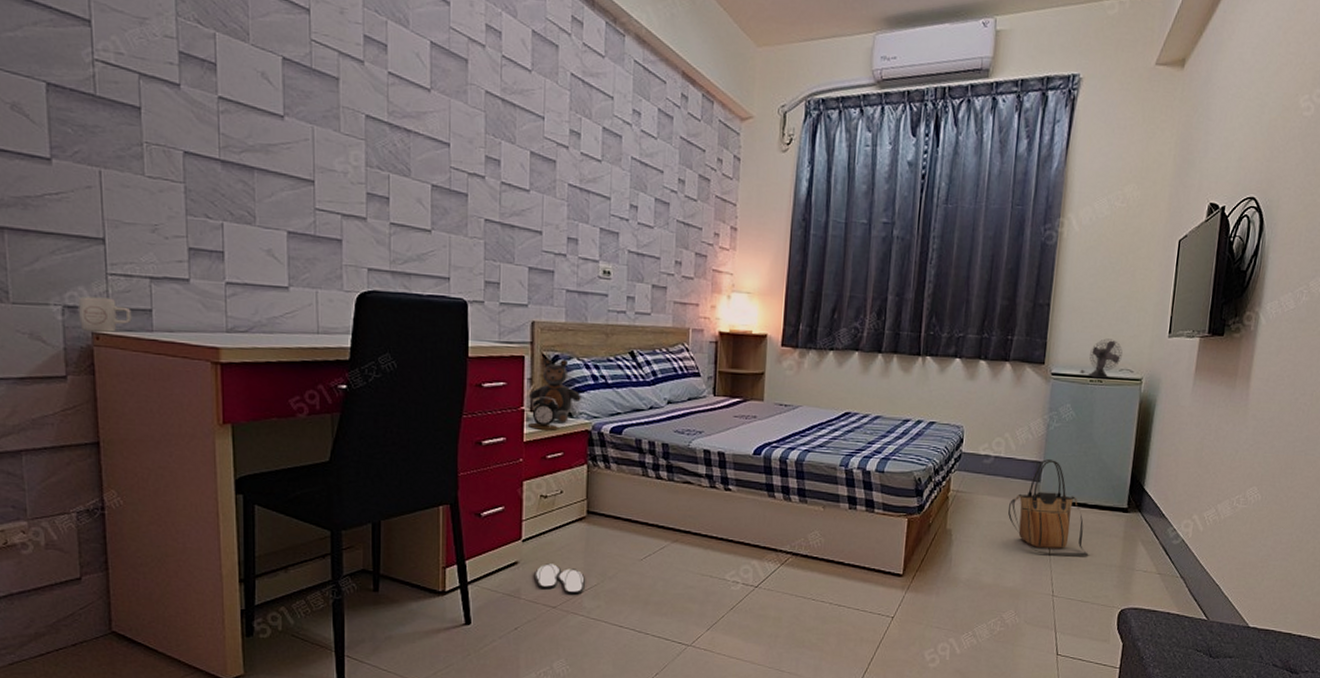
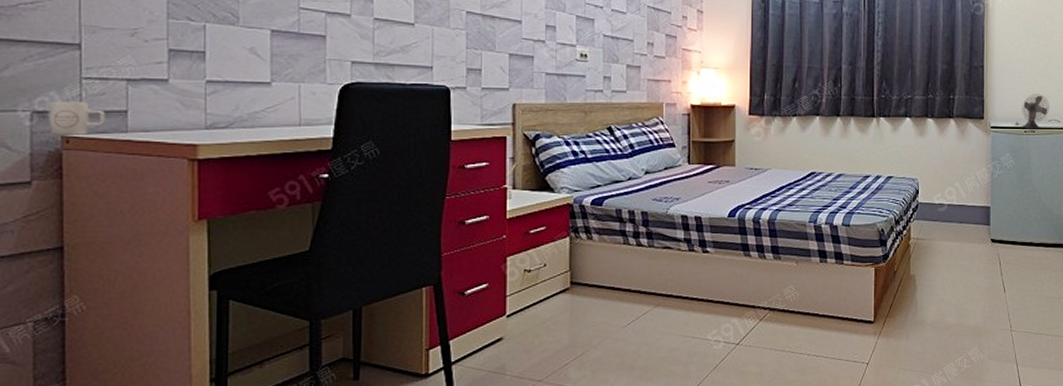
alarm clock: present [527,396,559,430] -> none [510,174,541,206]
teddy bear: present [529,358,581,424] -> none [512,137,562,199]
slippers: present [534,563,585,595] -> none [520,337,570,367]
tote bag: present [1008,459,1089,557] -> none [965,204,1039,293]

